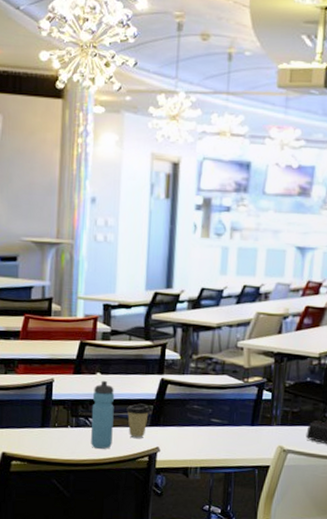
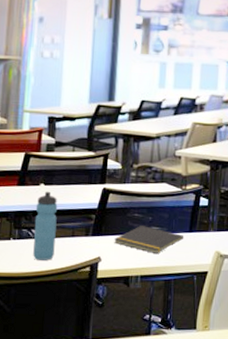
coffee cup: present [126,403,150,439] -> none [69,213,93,249]
notepad: none [173,417,246,446] -> present [114,226,184,253]

